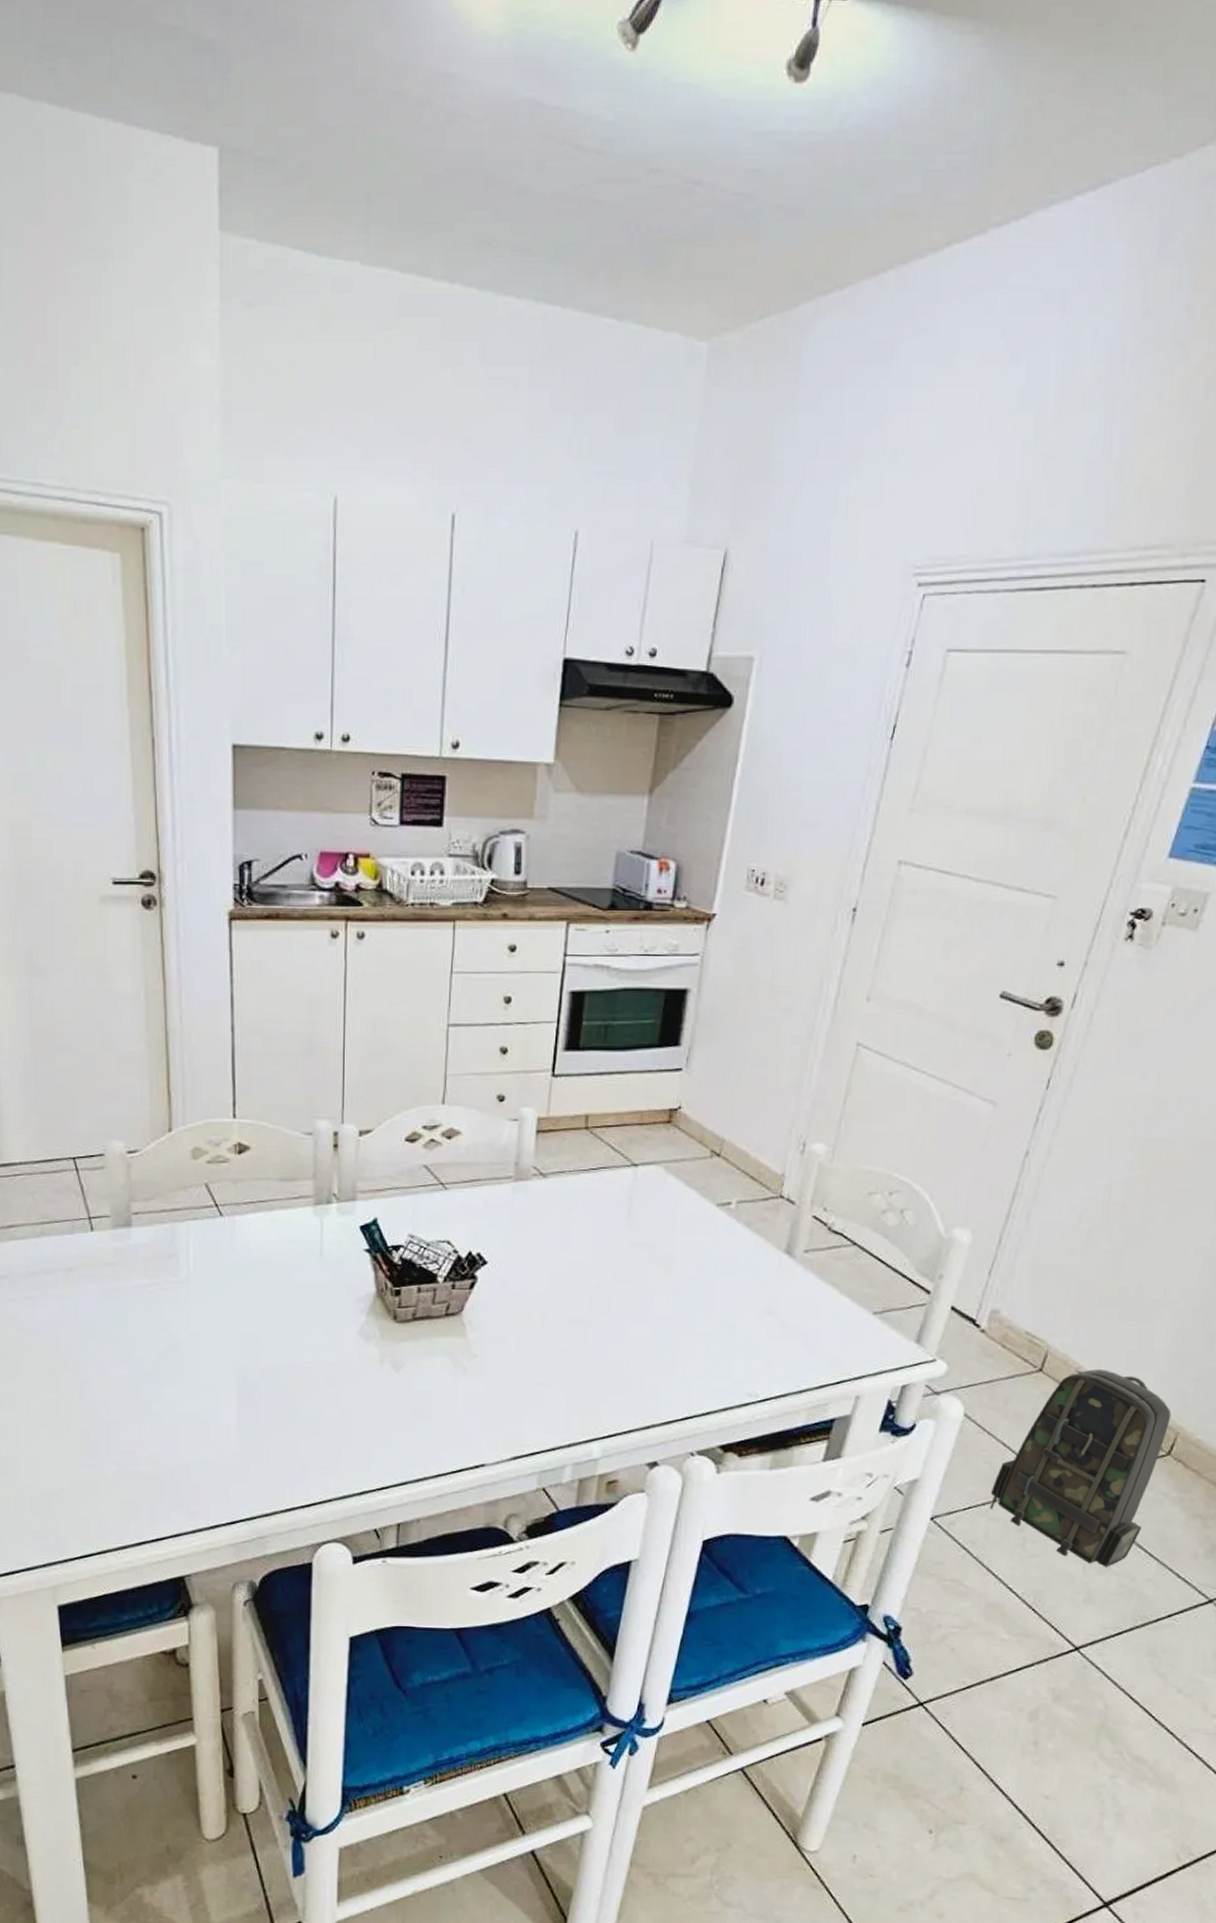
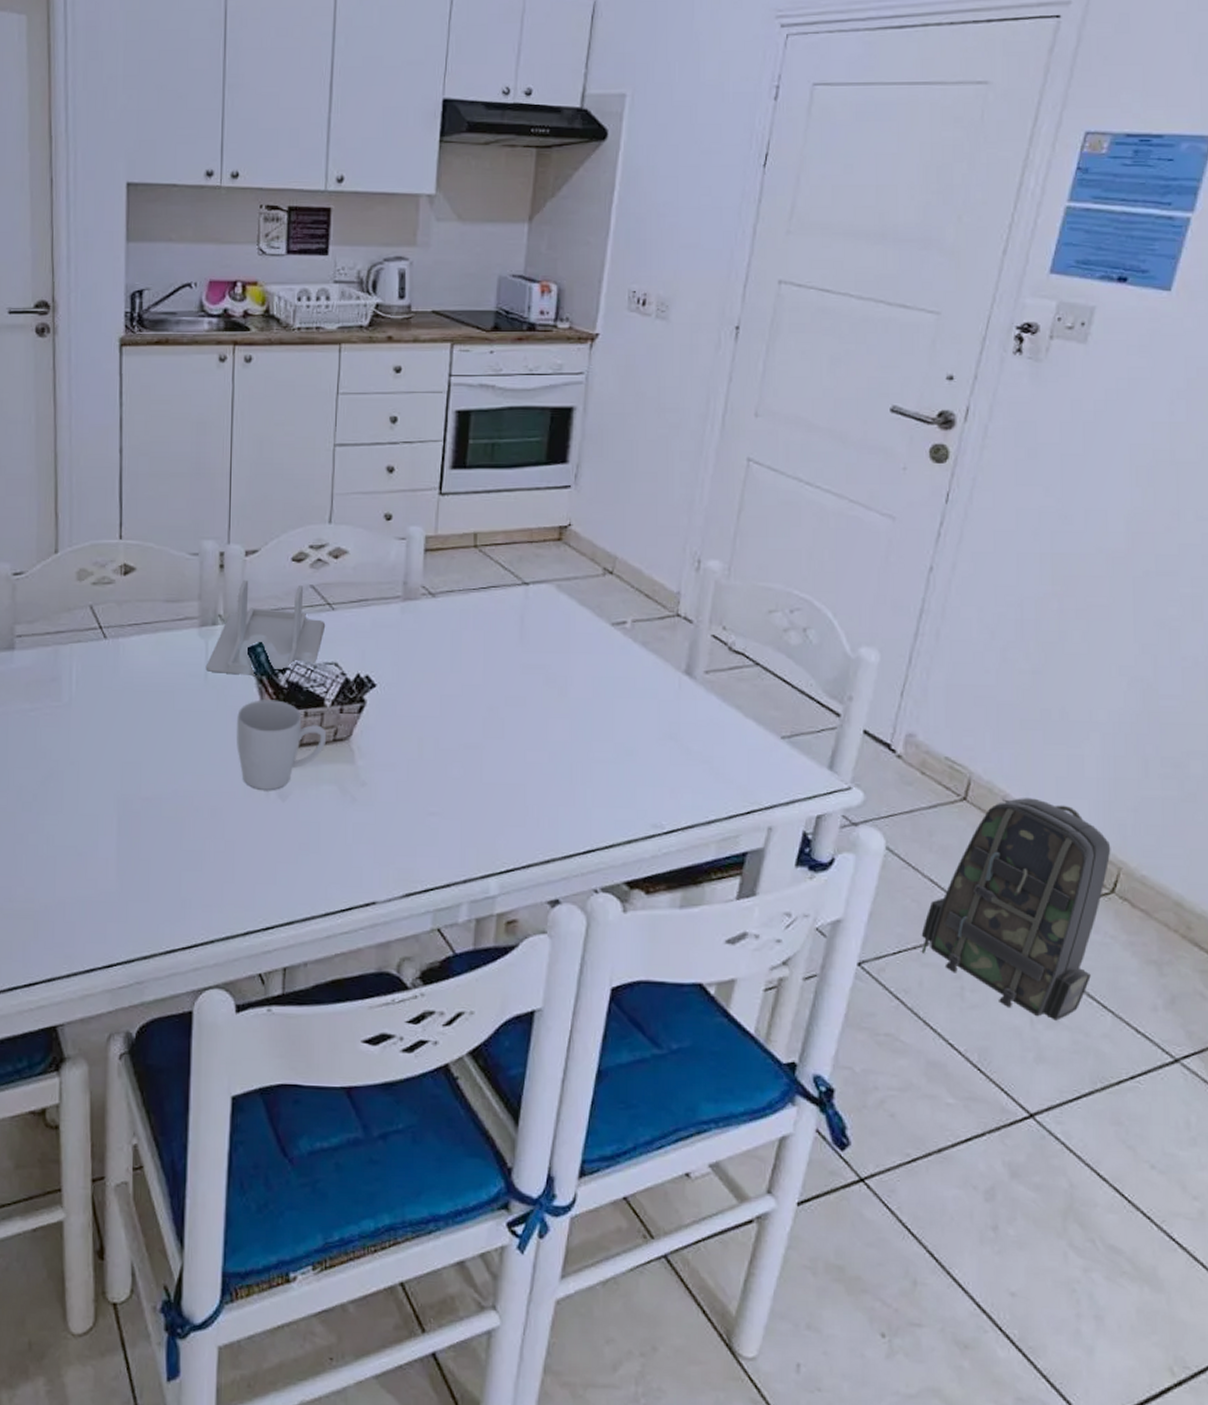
napkin holder: none [321,1159,439,1254] -> present [205,579,326,677]
mug: none [352,1276,439,1361] -> present [237,699,327,790]

